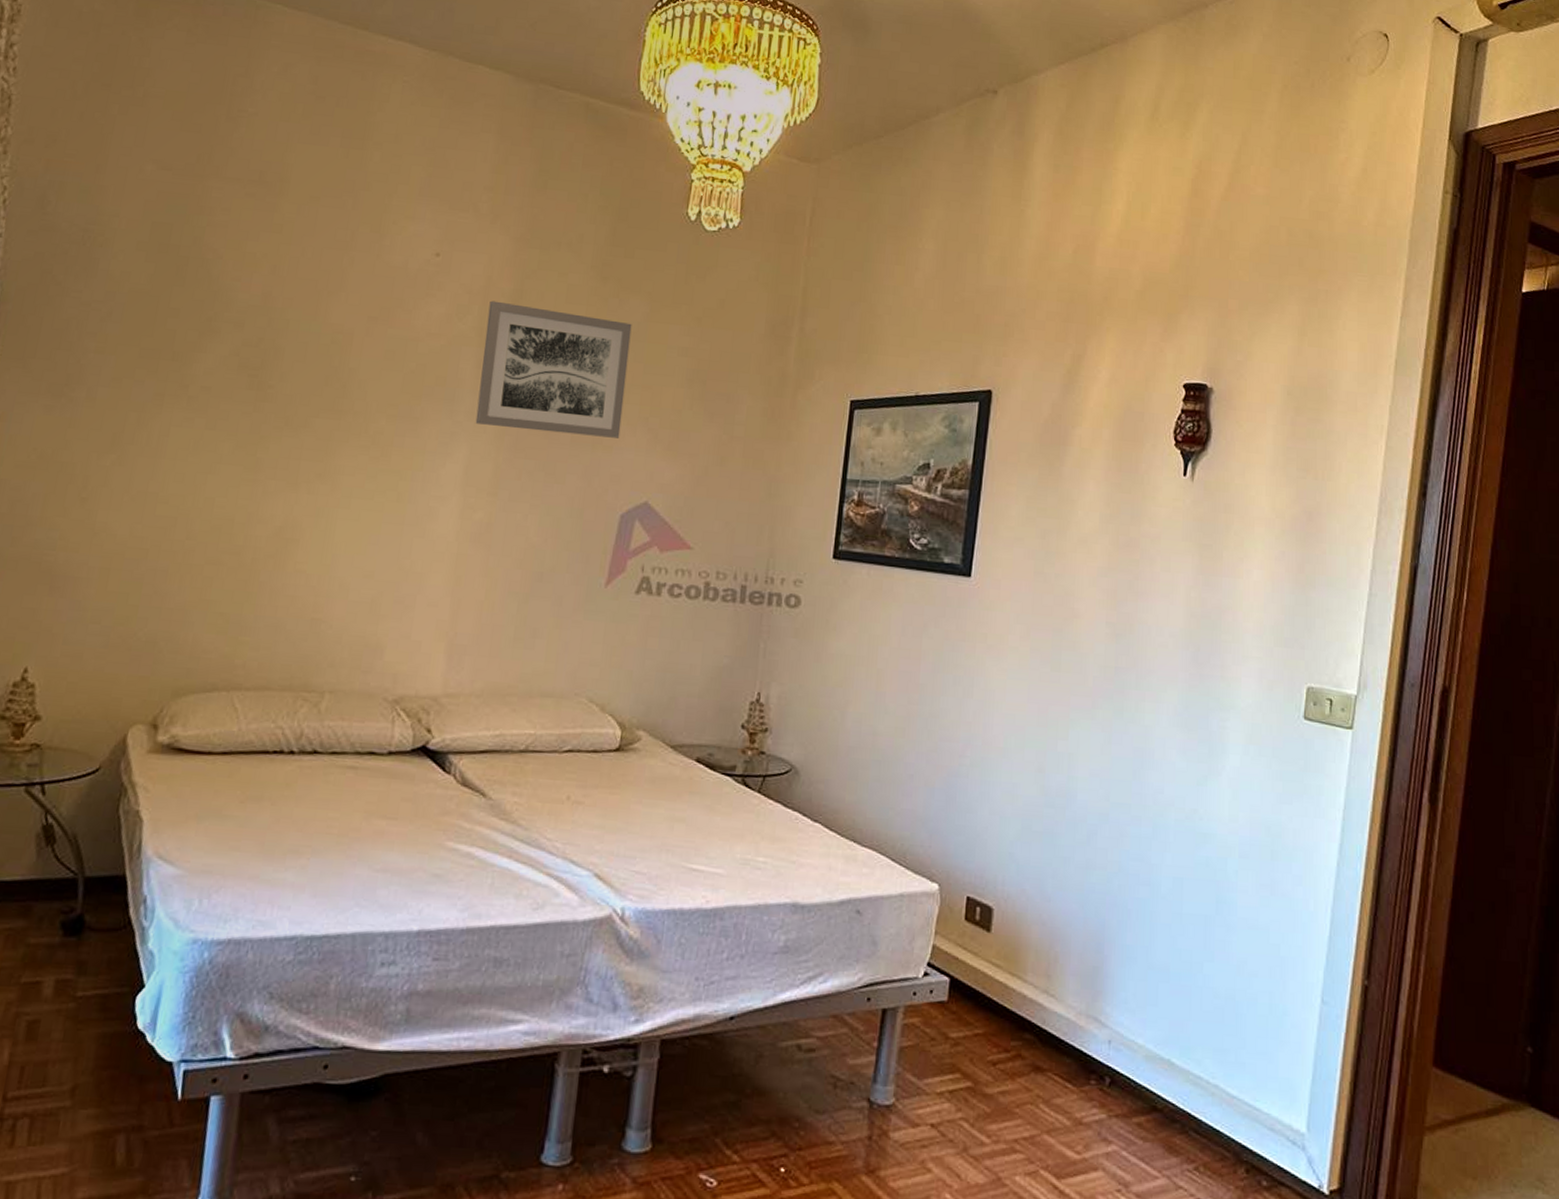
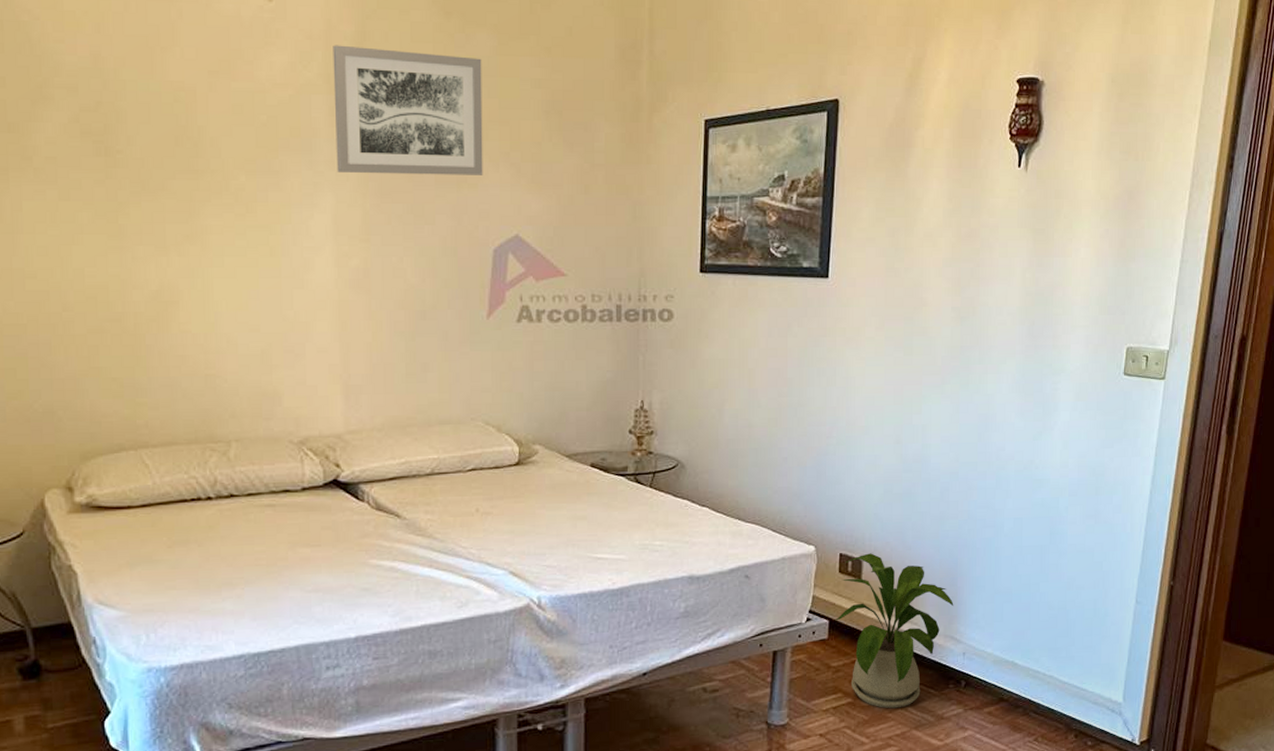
house plant: none [957,900,1099,1103] -> present [835,553,954,709]

